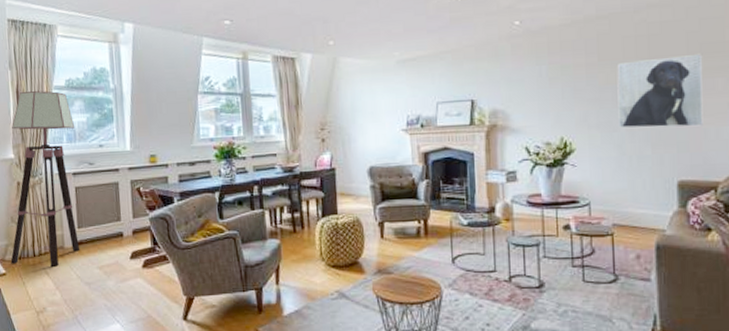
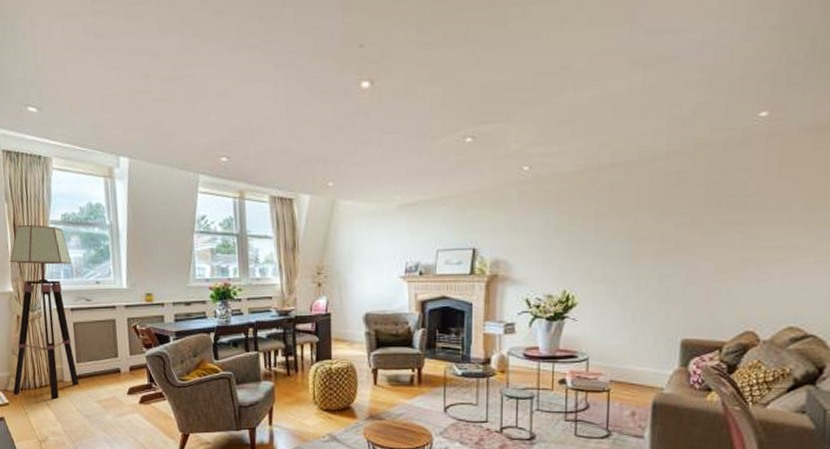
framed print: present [616,53,703,128] -> none [625,207,722,284]

